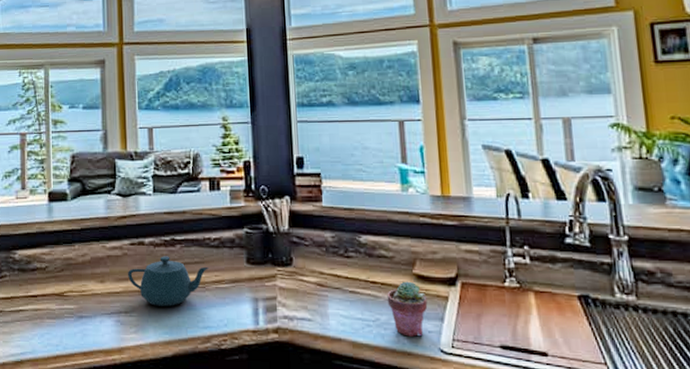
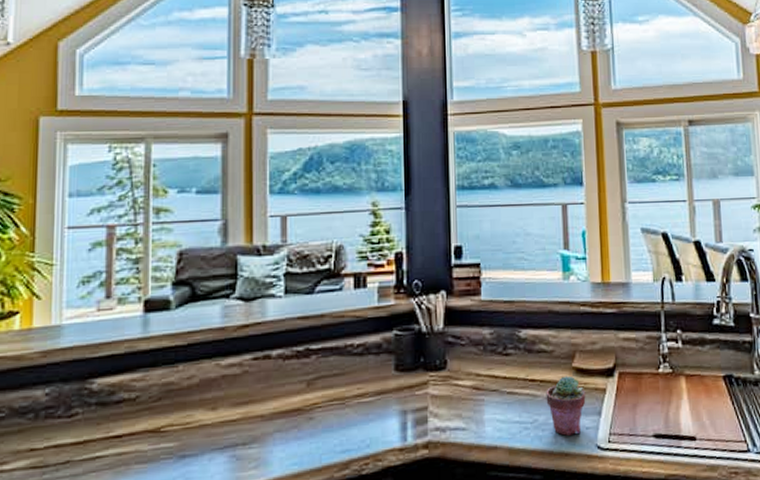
teapot: present [128,256,210,306] -> none [249,370,351,432]

